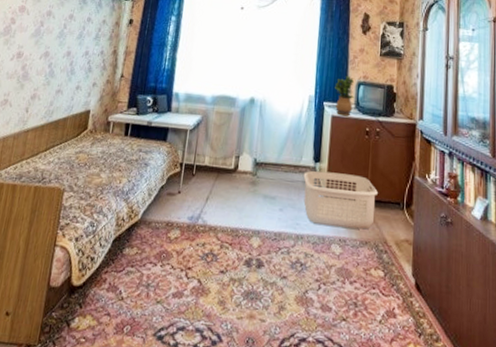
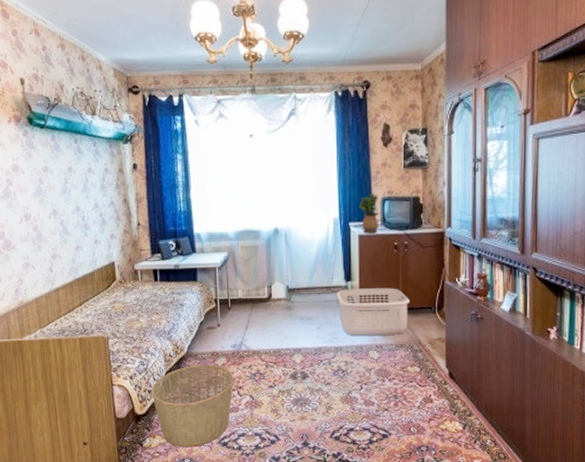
basket: none [93,234,184,337] -> present [151,364,234,448]

